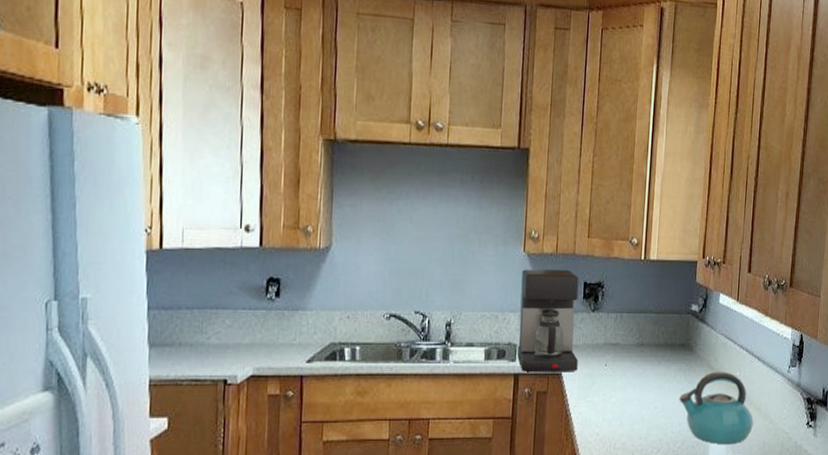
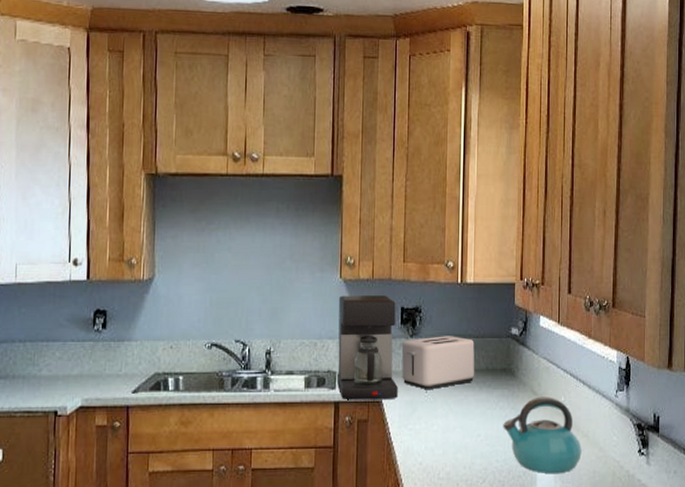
toaster: none [582,311,655,364] -> present [401,336,475,390]

